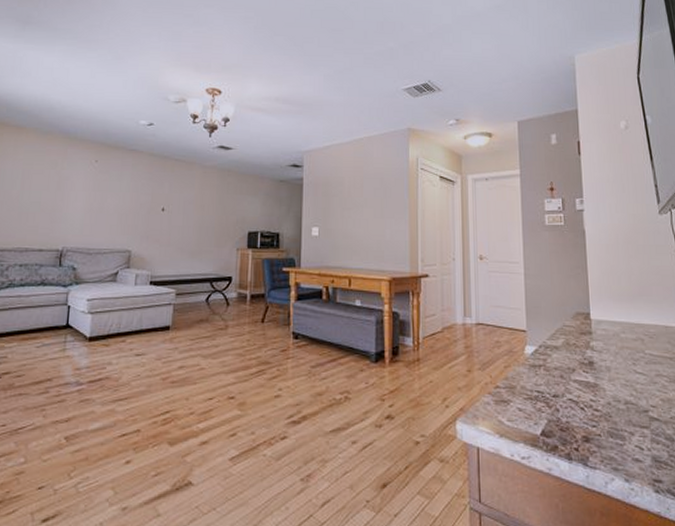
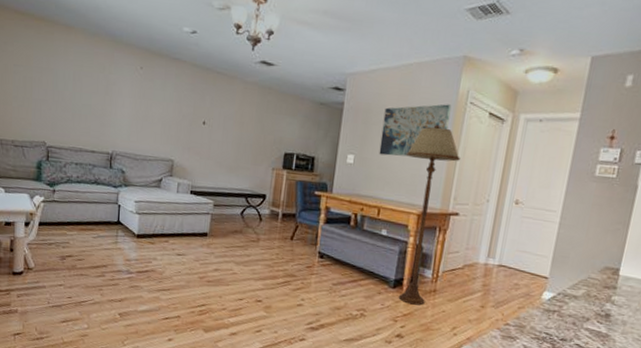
wall art: none [342,172,405,225] -> present [379,104,452,156]
floor lamp: none [368,191,420,379] -> present [398,124,460,306]

